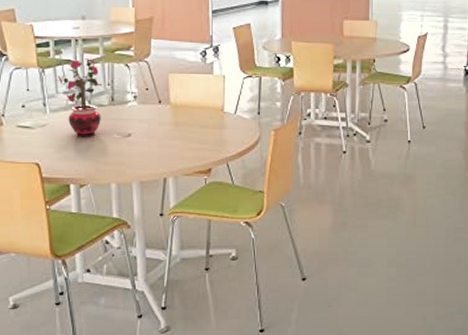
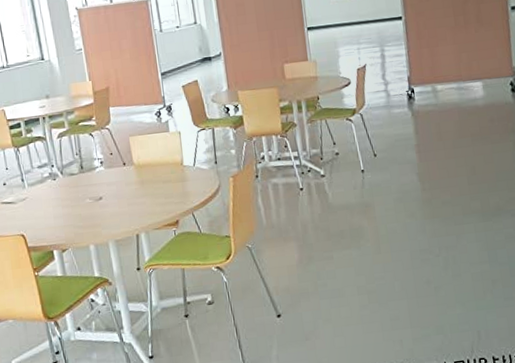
potted plant: present [55,56,103,137] -> none [30,130,74,206]

